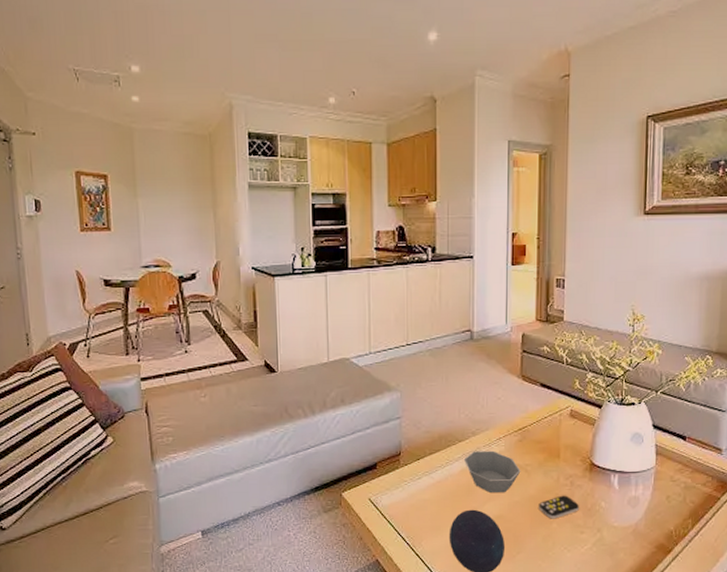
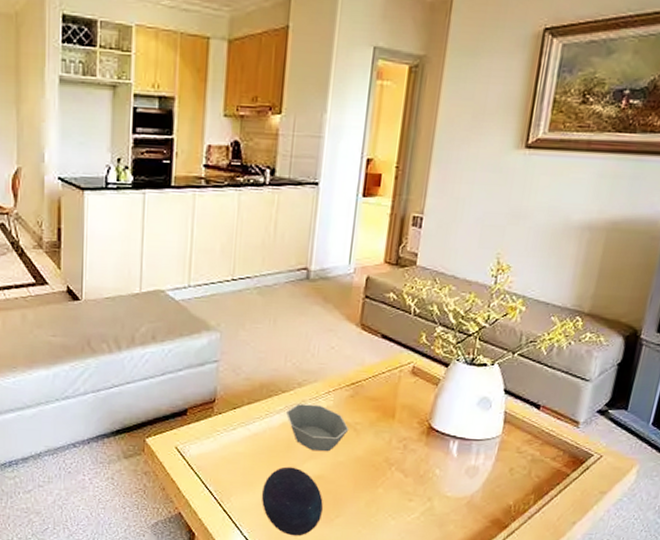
remote control: present [539,495,579,519] -> none [365,459,411,484]

